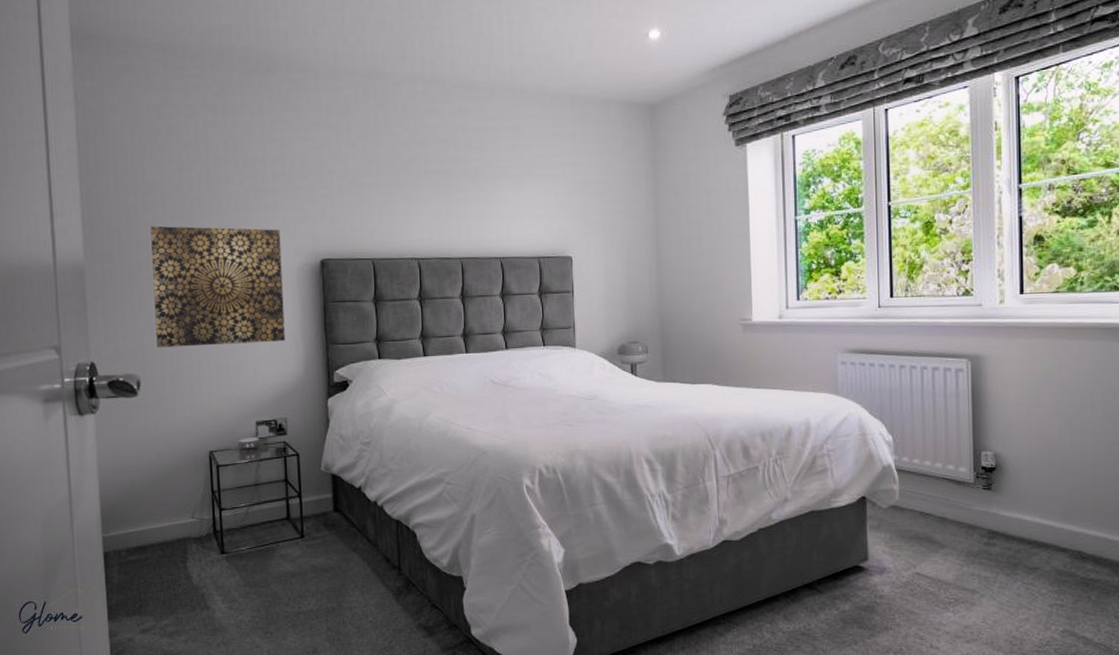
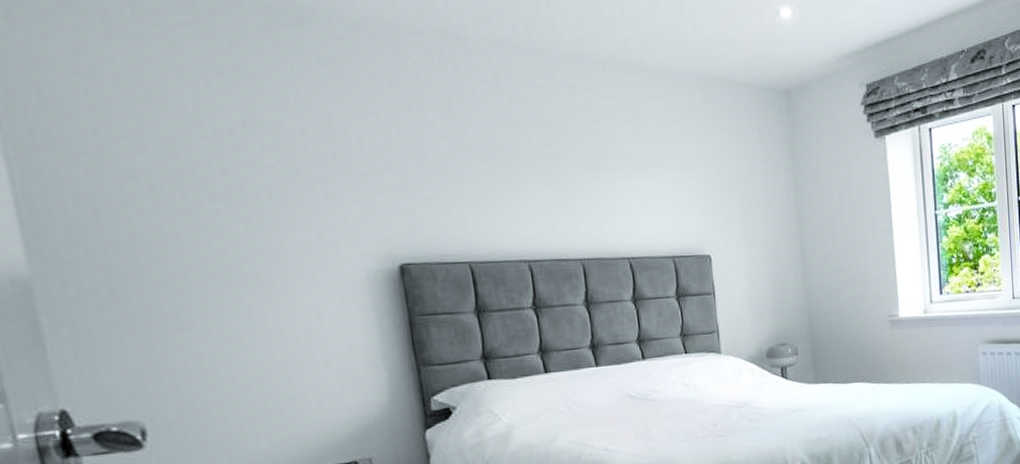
wall art: present [150,226,285,348] -> none [136,224,360,385]

